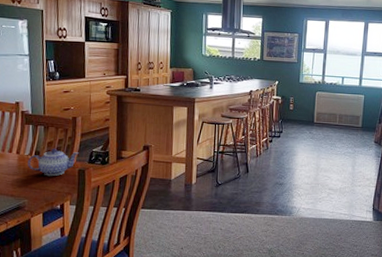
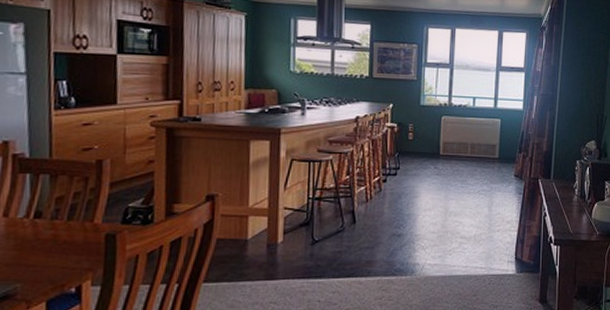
teapot: present [28,148,79,177] -> none [22,205,107,247]

